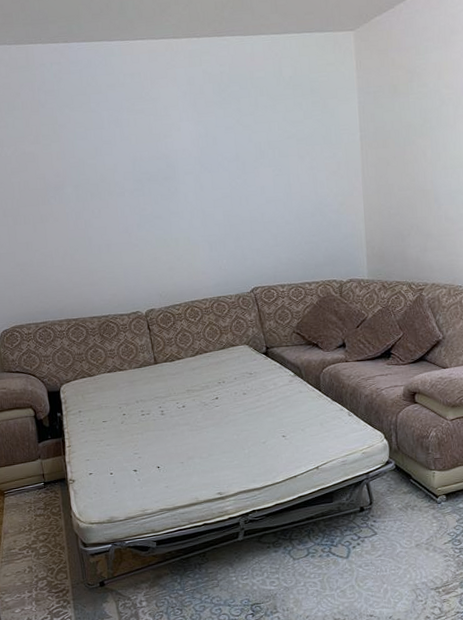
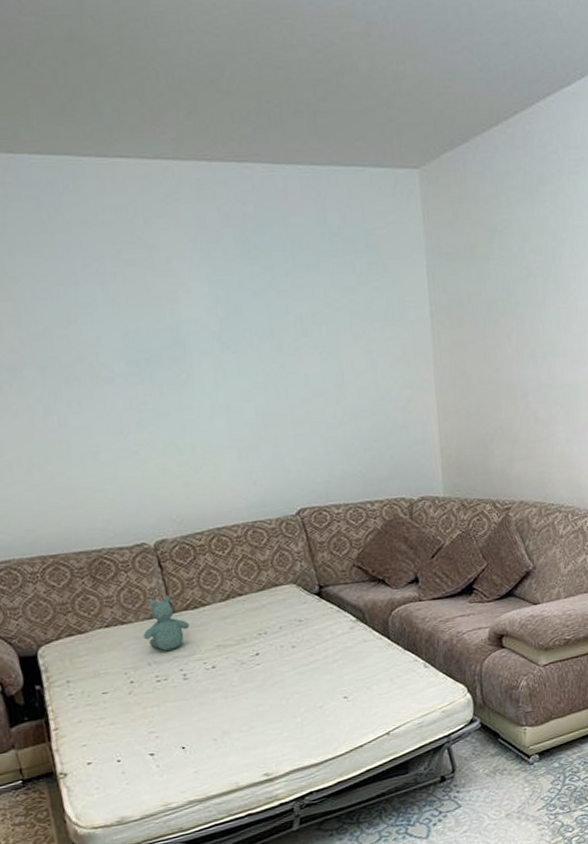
stuffed bear: none [134,351,168,392] -> present [143,595,190,651]

